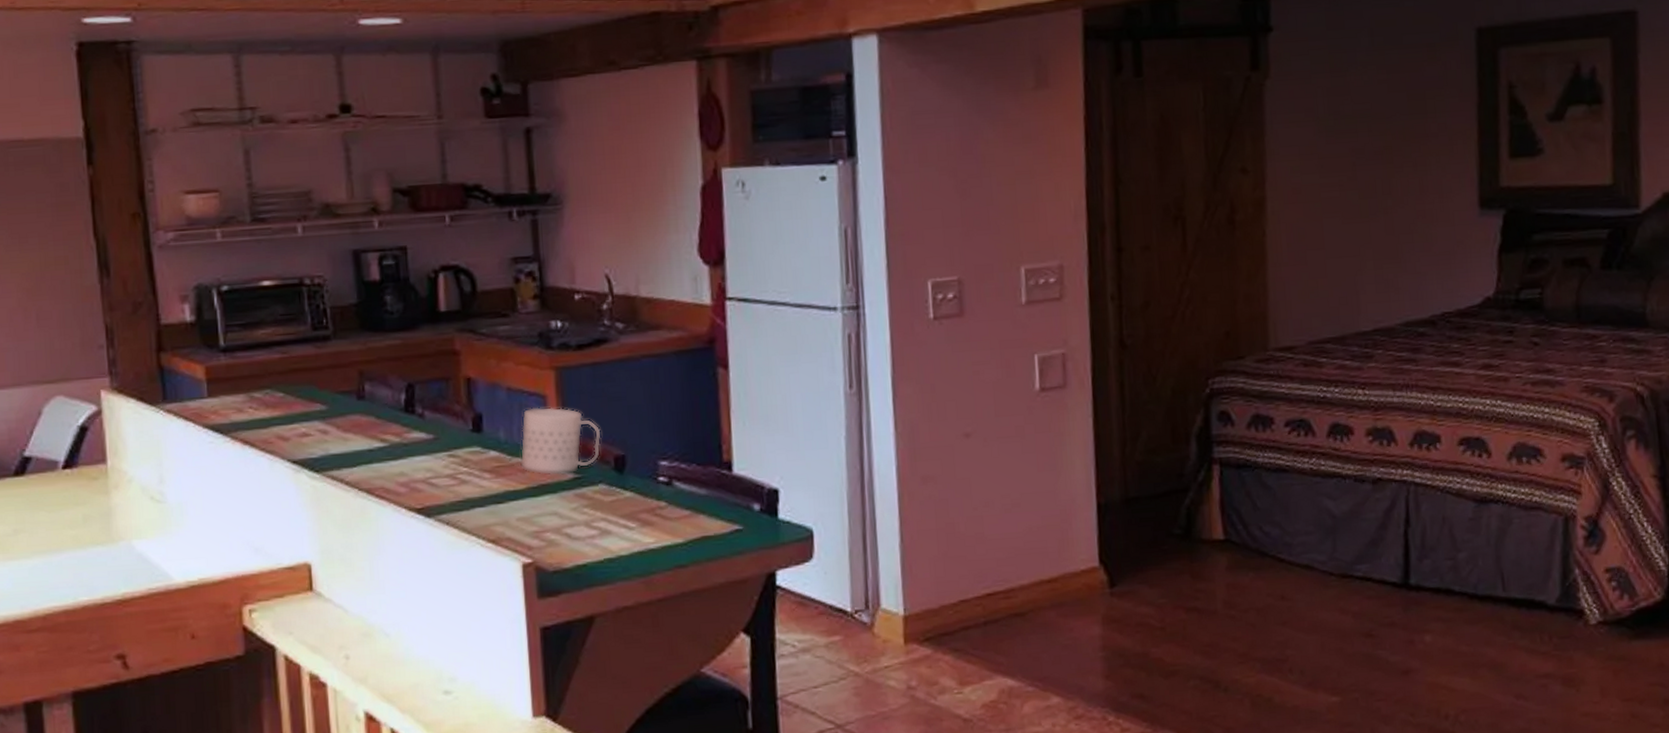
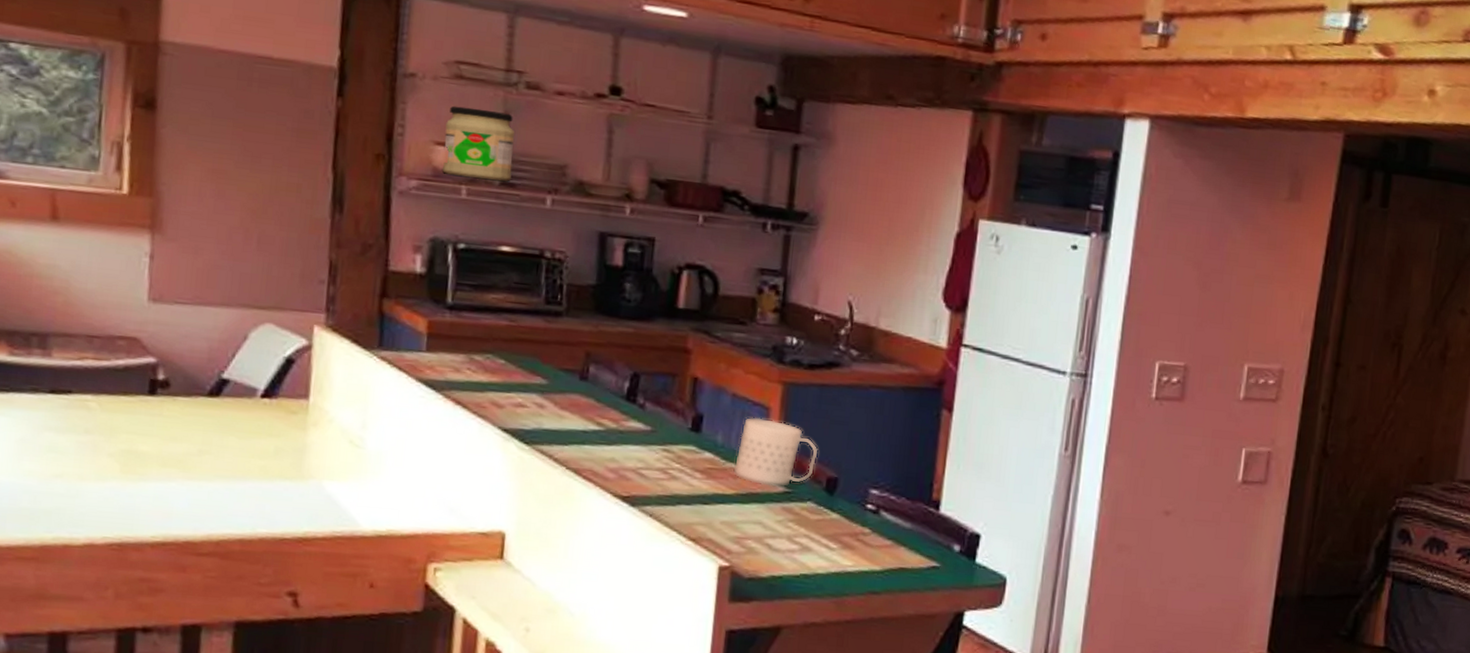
jar: none [192,151,261,221] -> present [443,105,514,182]

